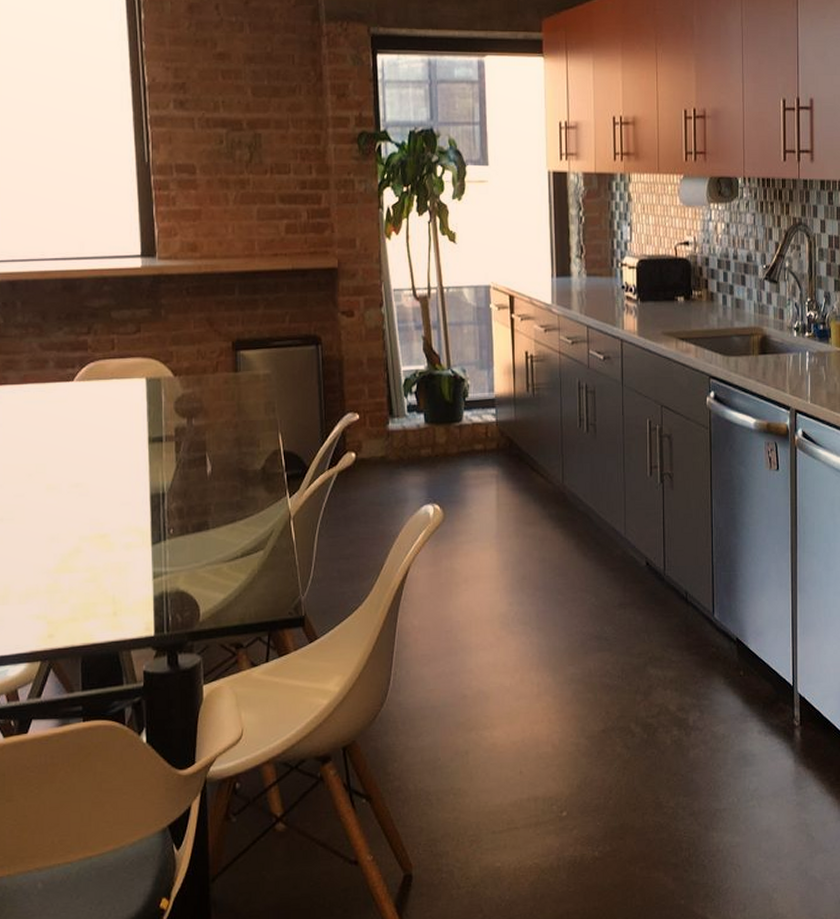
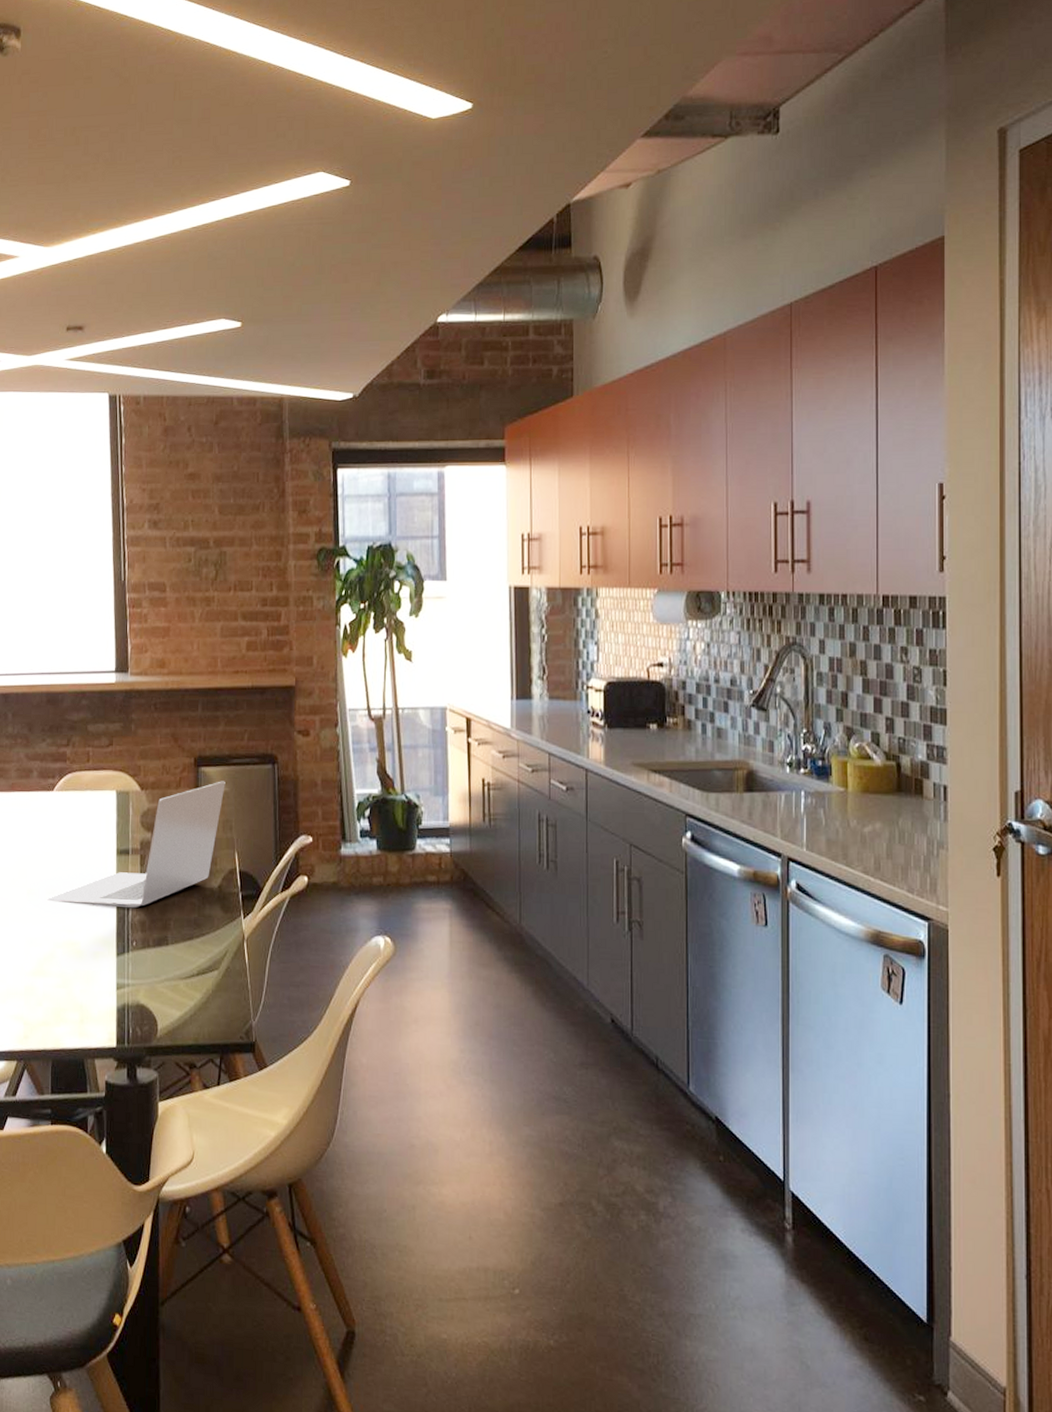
laptop: none [70,363,267,496] -> present [47,781,225,909]

